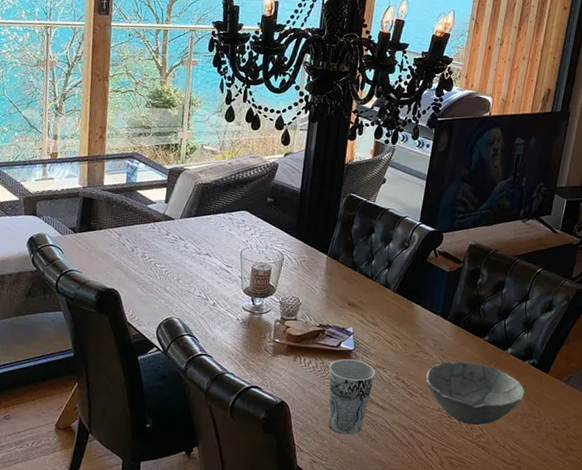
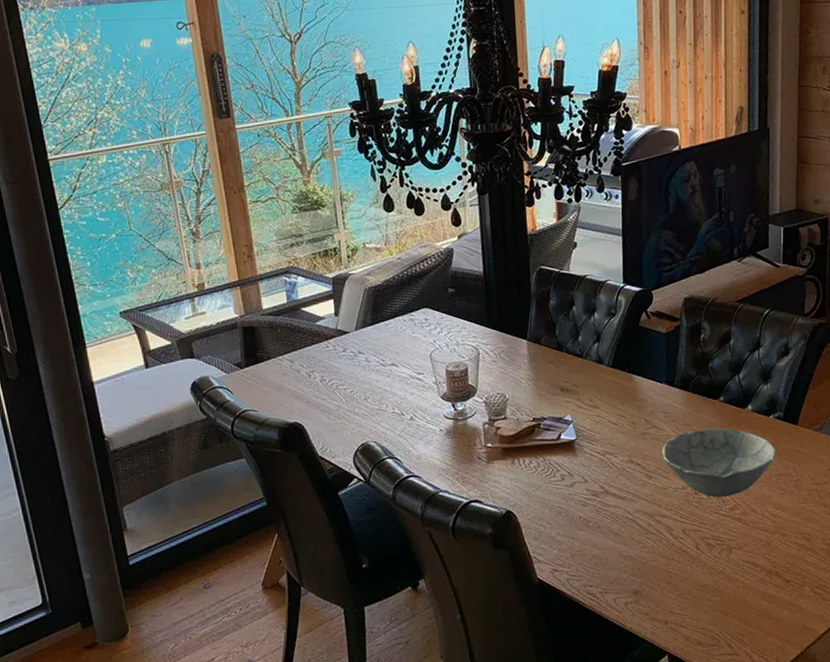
cup: present [328,359,375,435] -> none [552,450,605,536]

